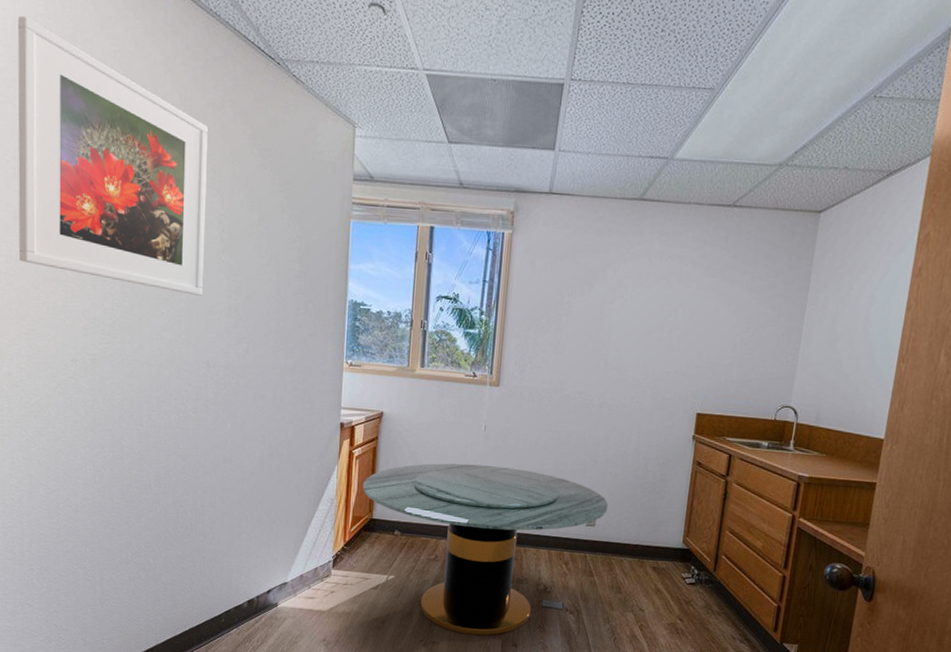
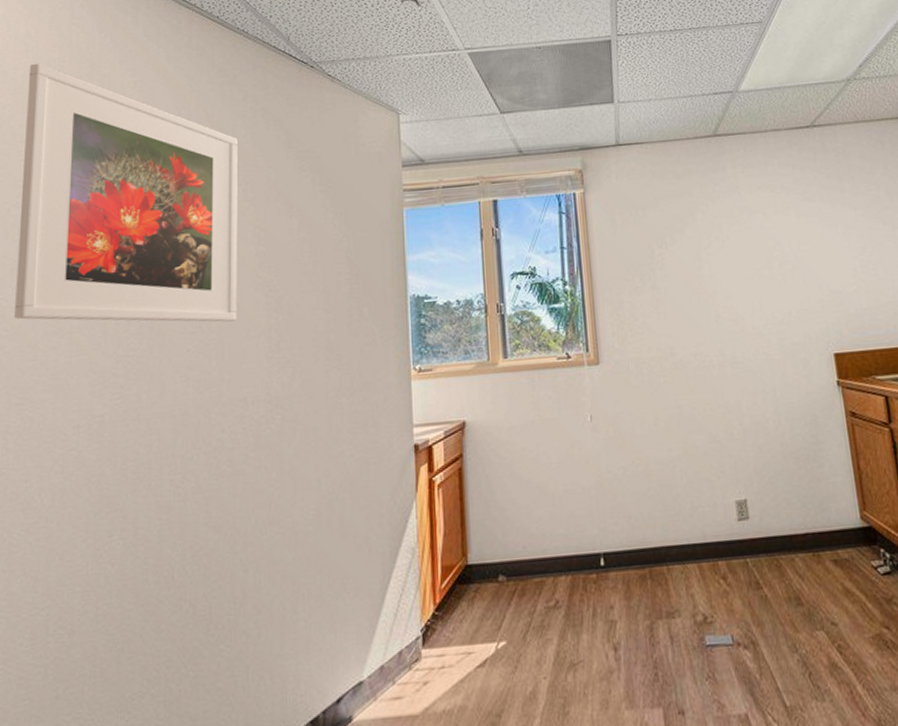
dining table: present [362,463,608,636] -> none [450,461,760,710]

